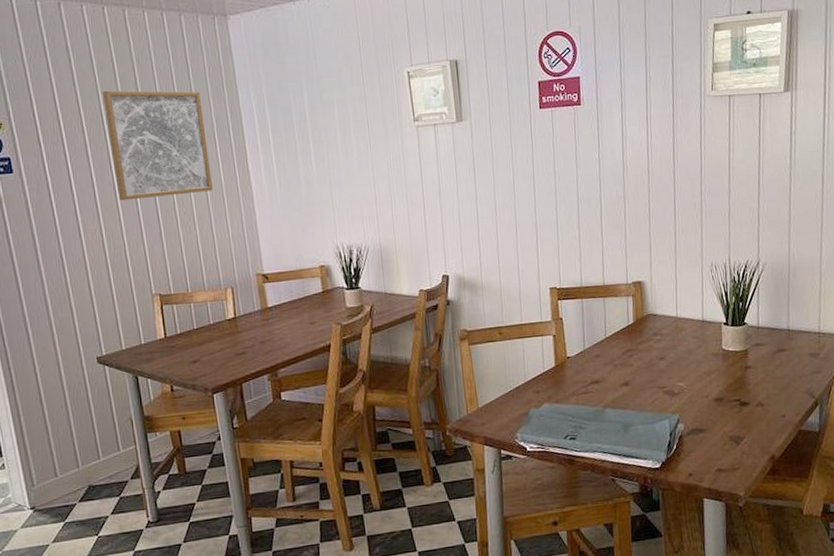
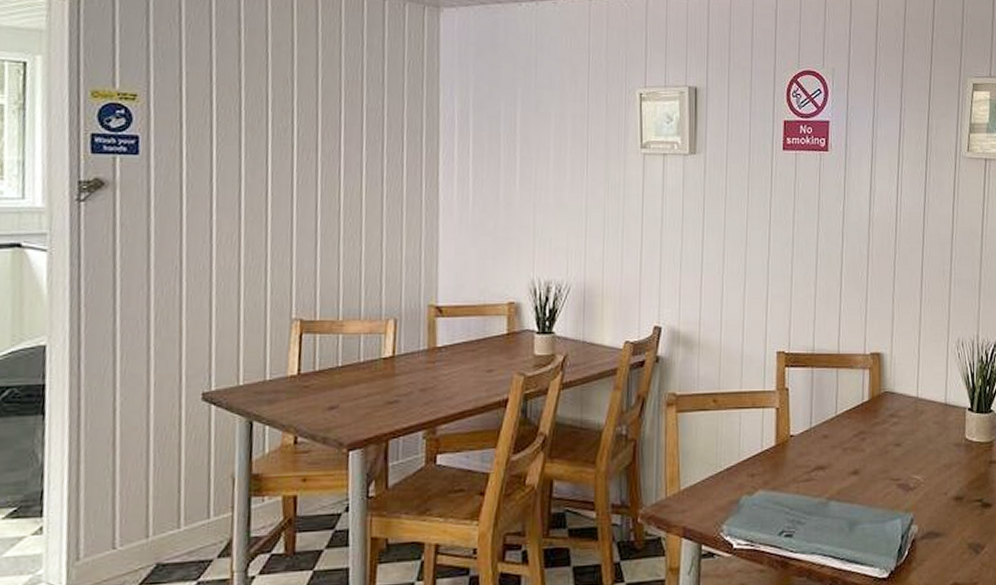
wall art: present [102,90,213,201] -> none [270,72,394,203]

